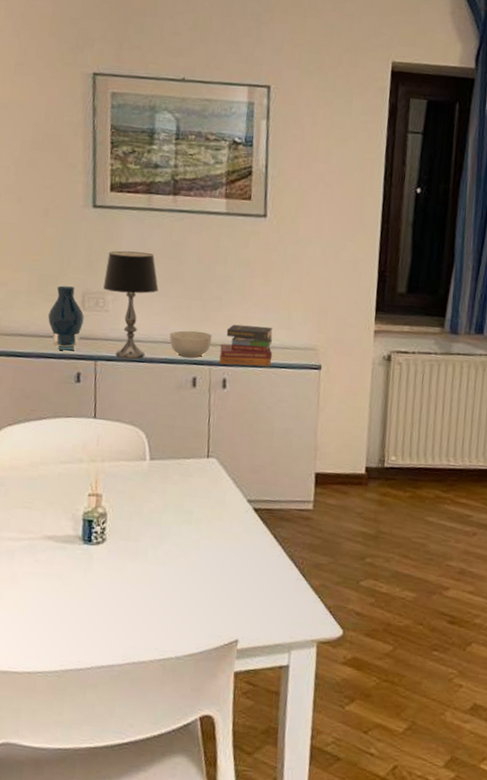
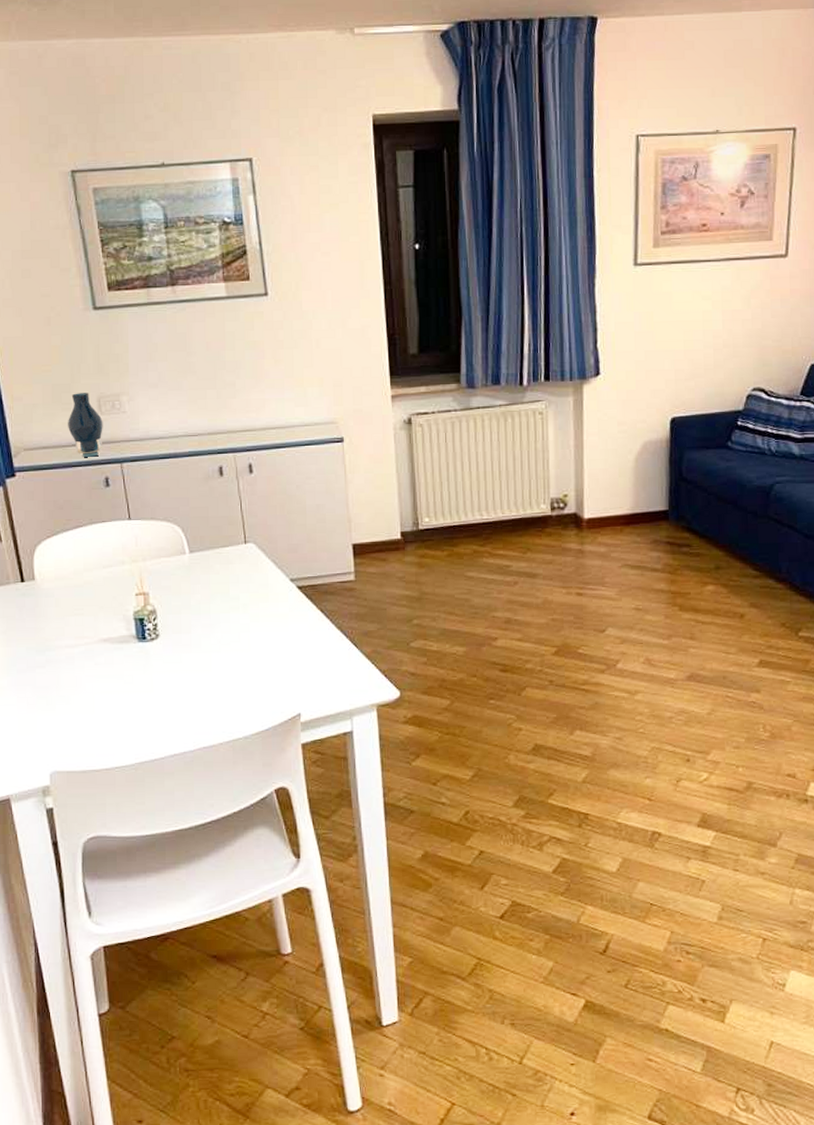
table lamp: present [103,250,159,360] -> none [117,348,172,458]
bowl: present [169,330,212,359] -> none [189,420,232,448]
books: present [219,324,273,367] -> none [240,406,294,450]

